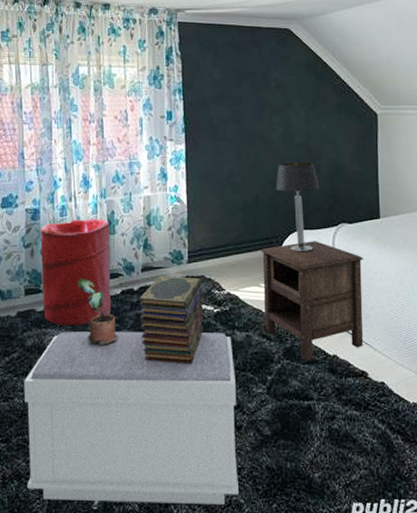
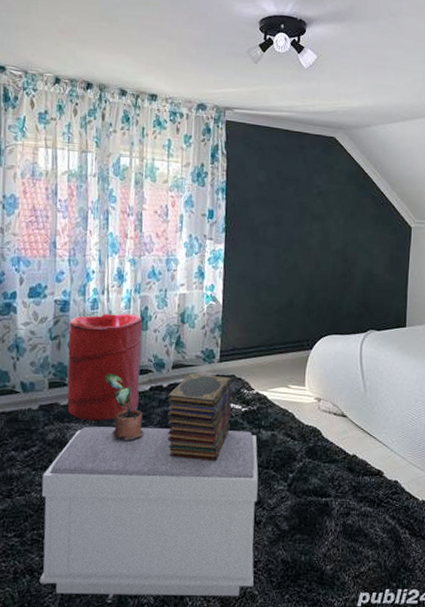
nightstand: present [261,241,364,361] -> none [290,345,388,460]
table lamp: present [275,162,320,251] -> none [310,268,353,355]

